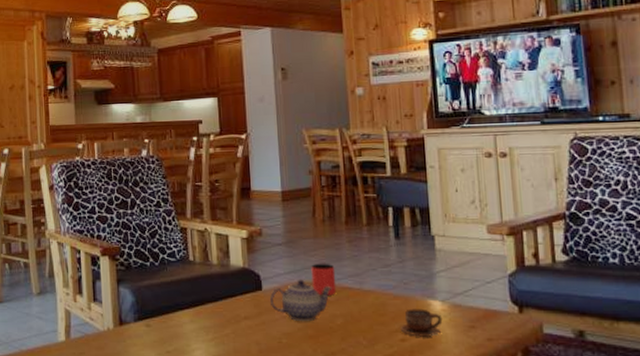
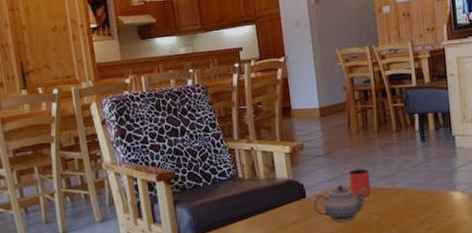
cup: present [400,308,443,337] -> none [427,200,463,224]

